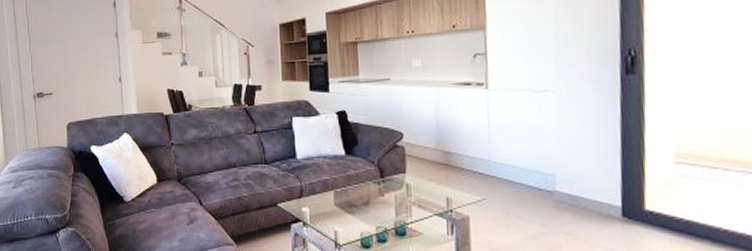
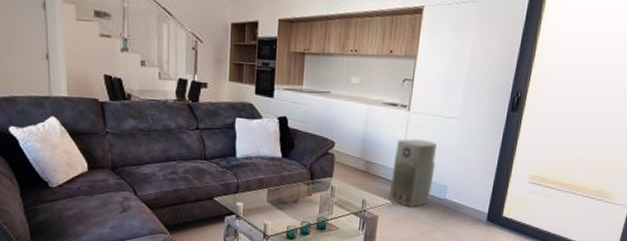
air purifier: none [478,120,534,203] -> present [388,139,437,207]

